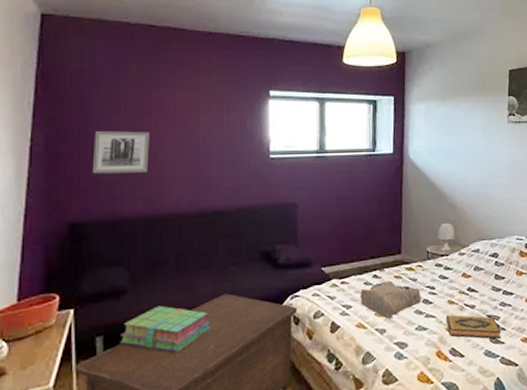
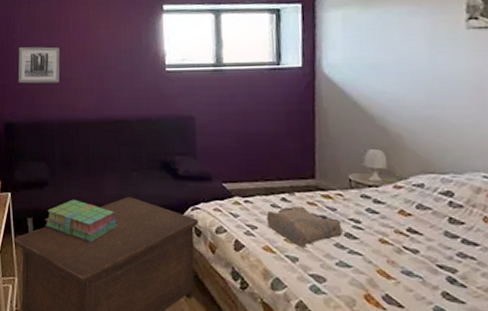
hardback book: present [446,315,501,339] -> none [376,255,460,297]

